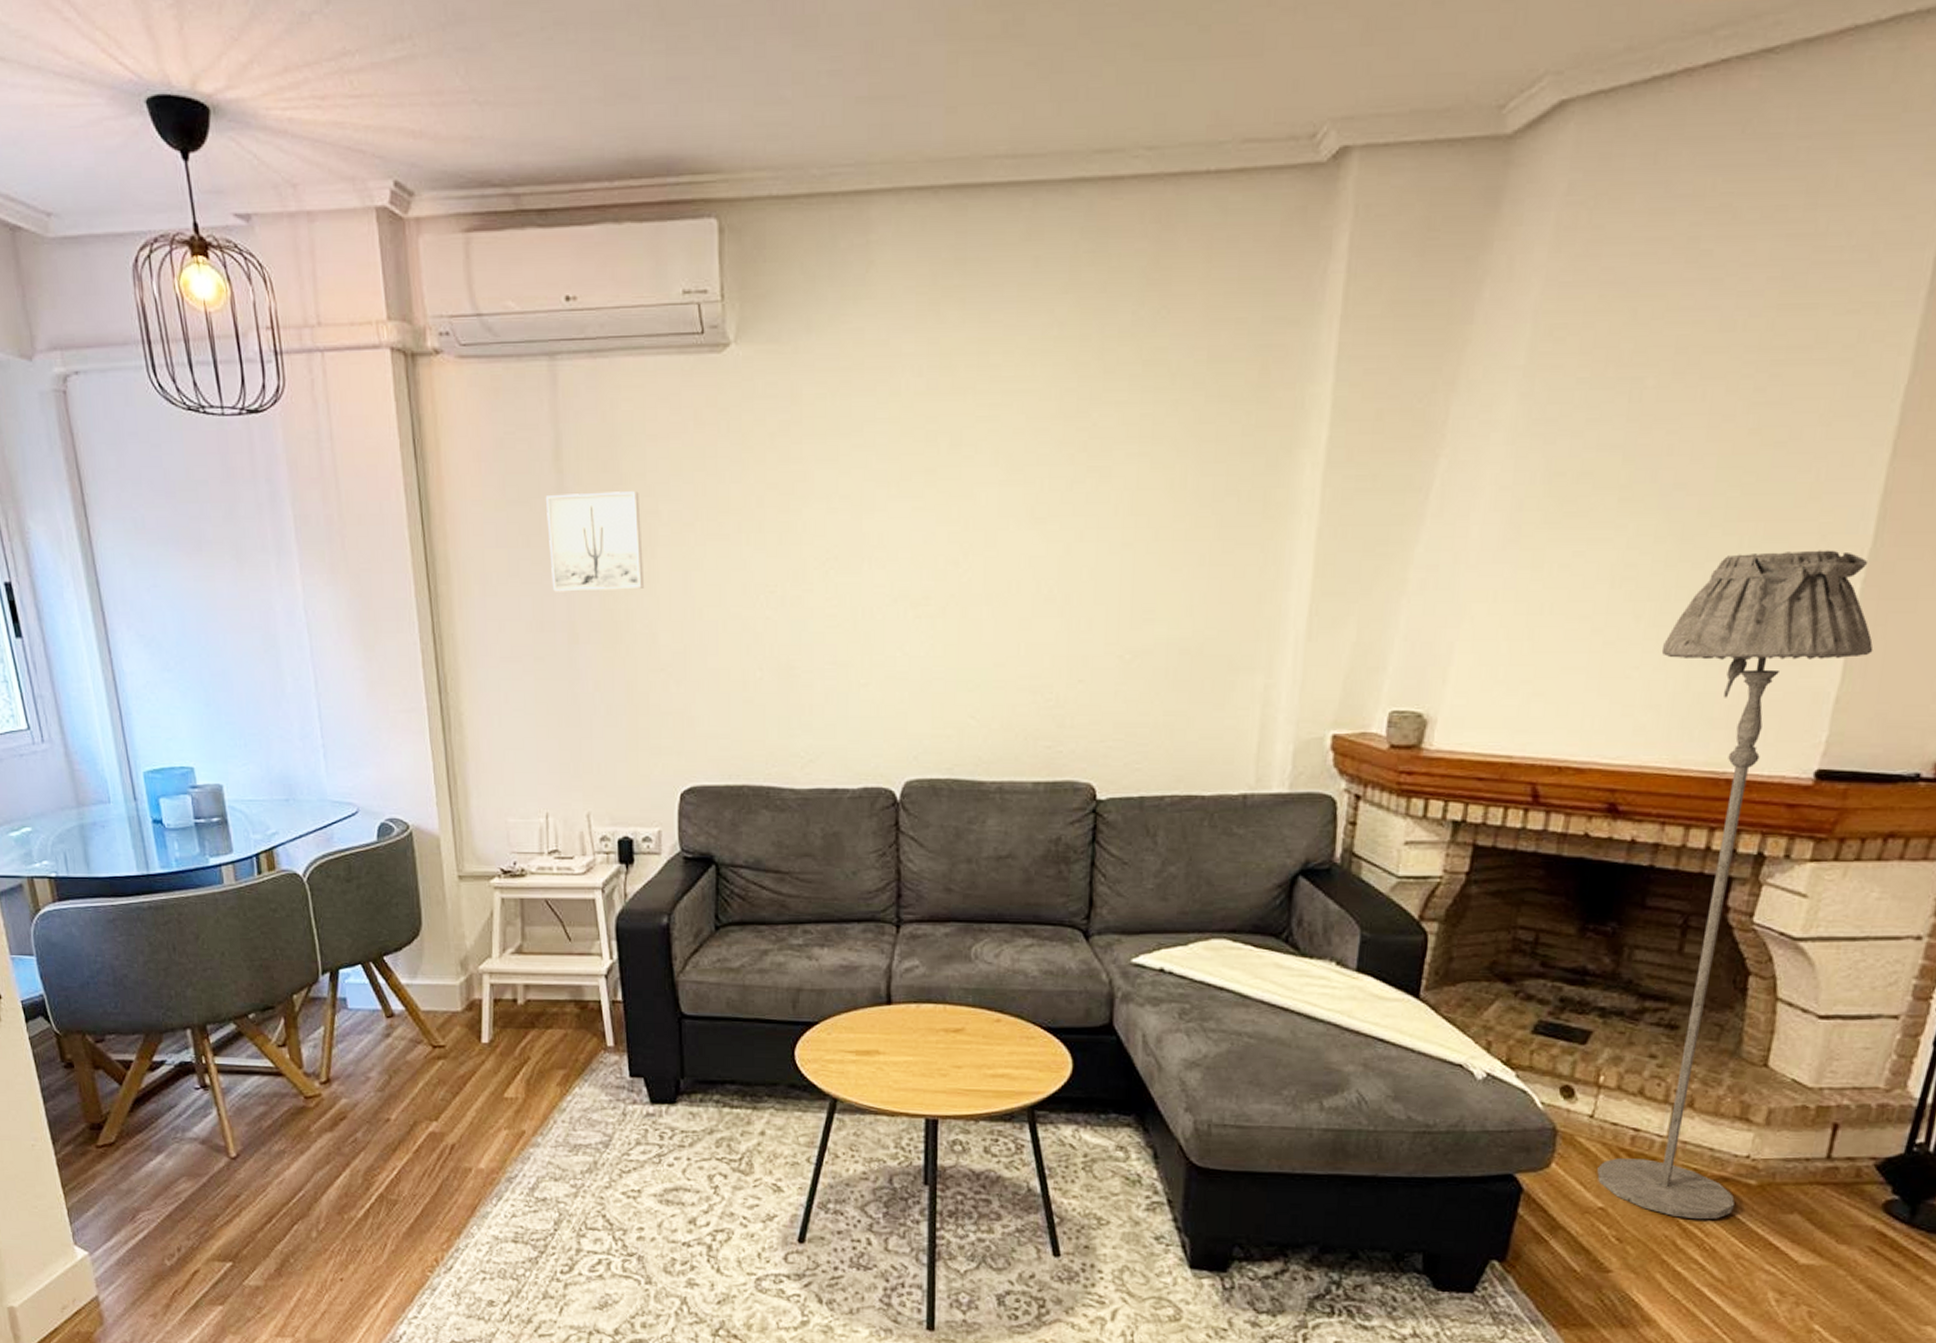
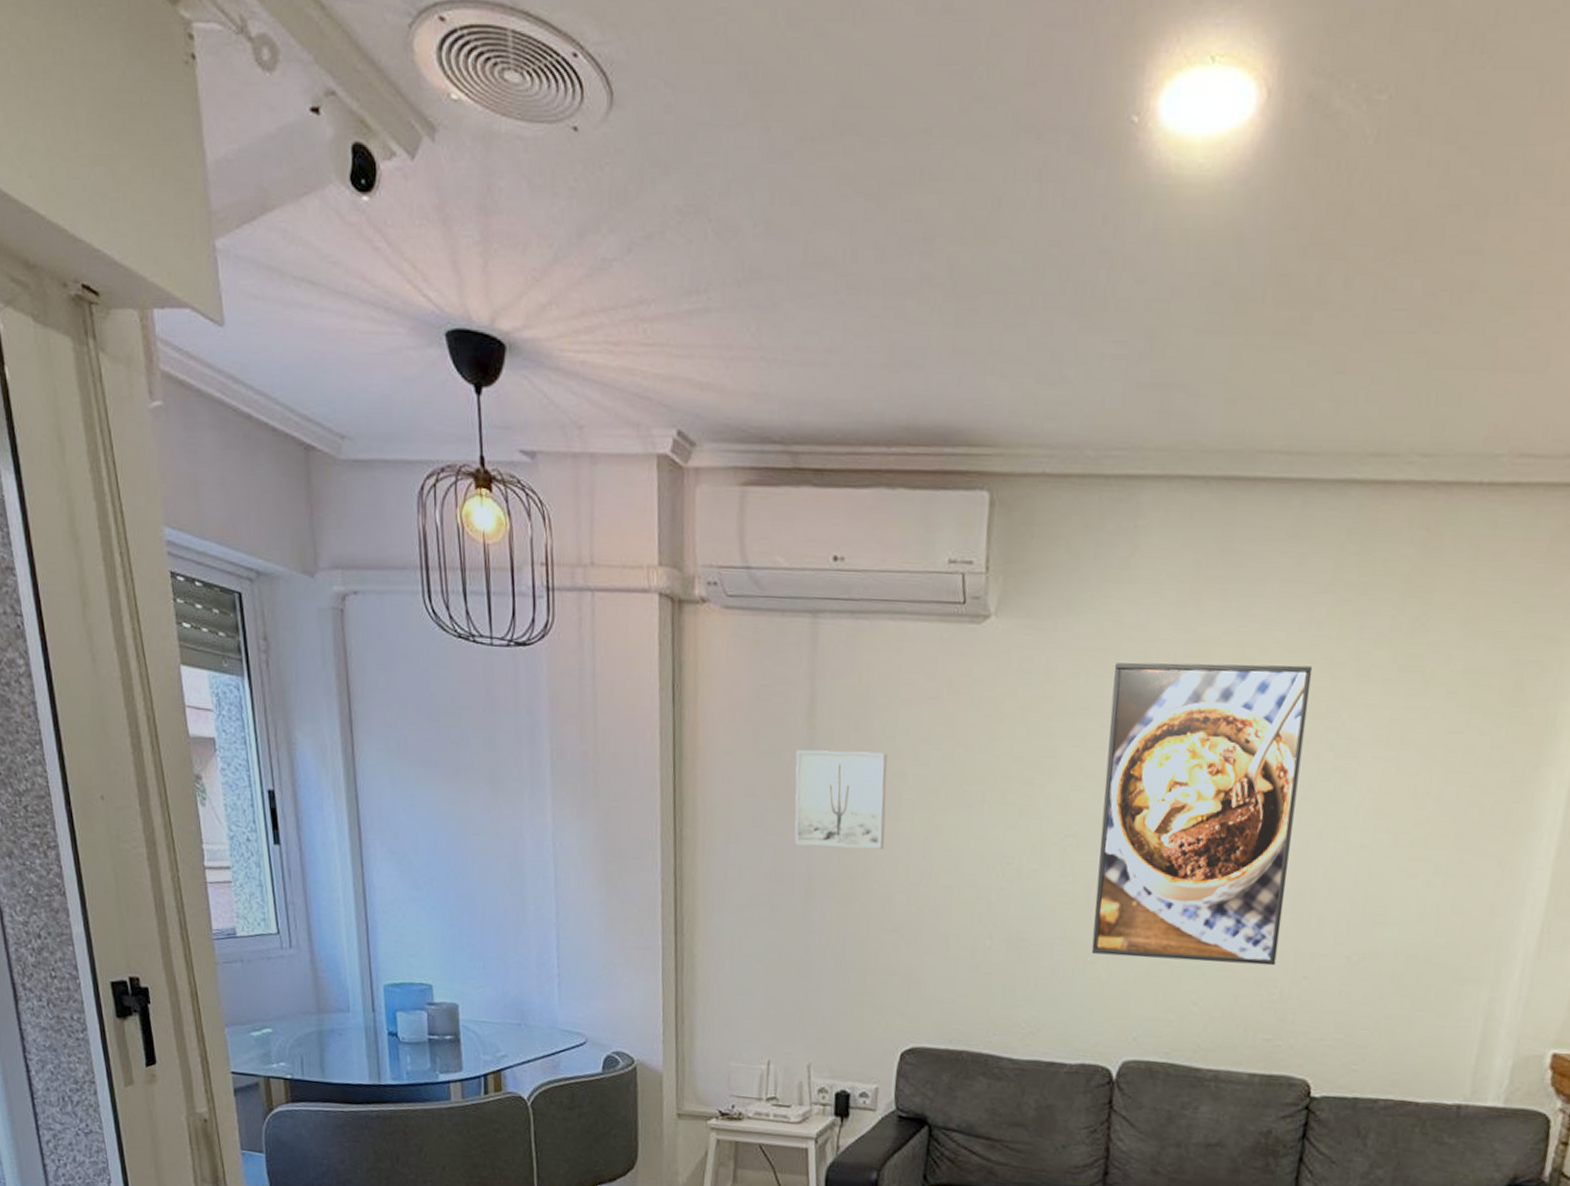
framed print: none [860,368,1059,675] -> present [1091,662,1313,966]

